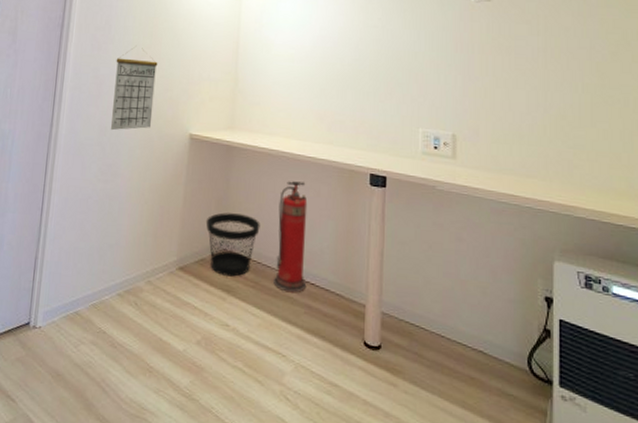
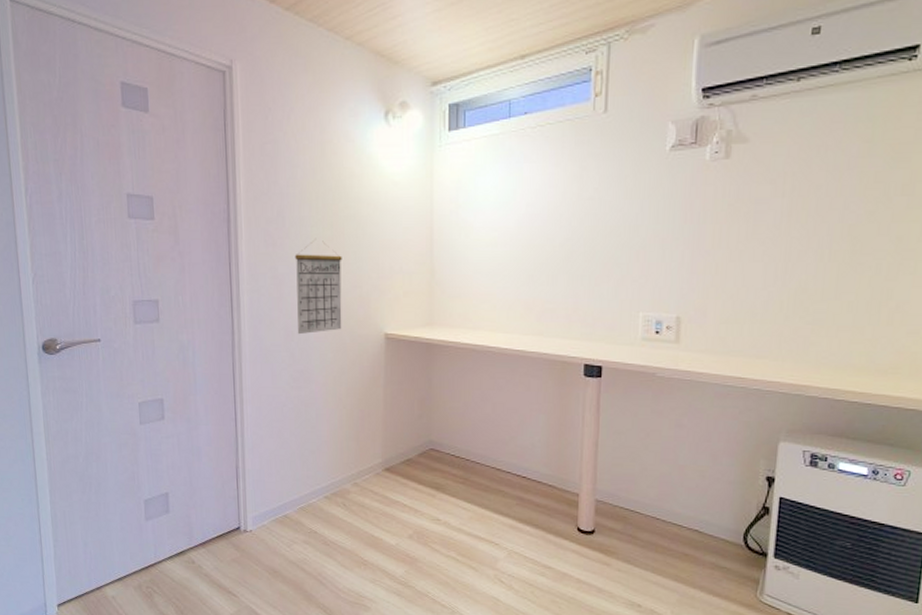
wastebasket: present [205,212,260,277] -> none [409,413,467,475]
fire extinguisher: present [273,181,308,293] -> none [484,377,518,487]

